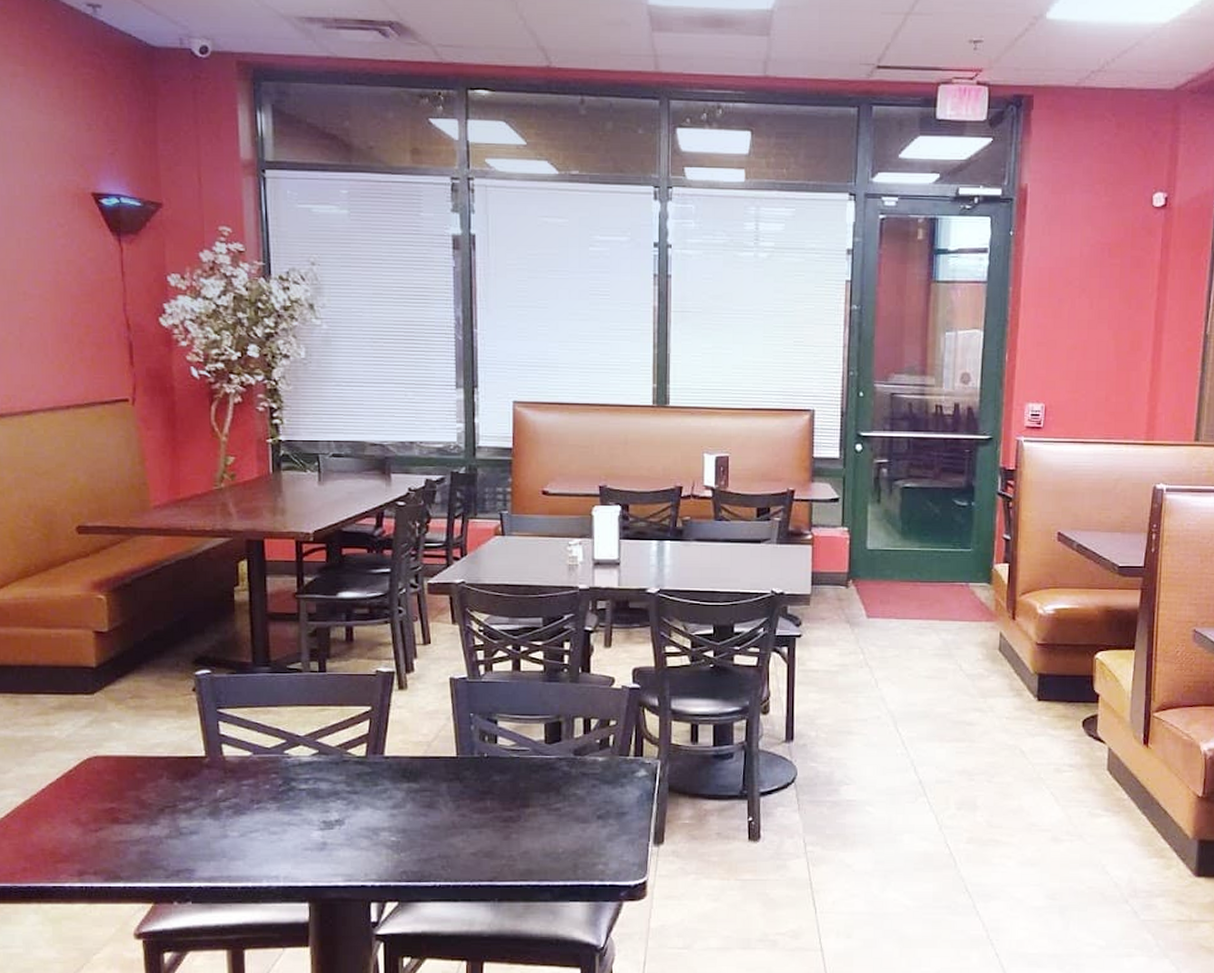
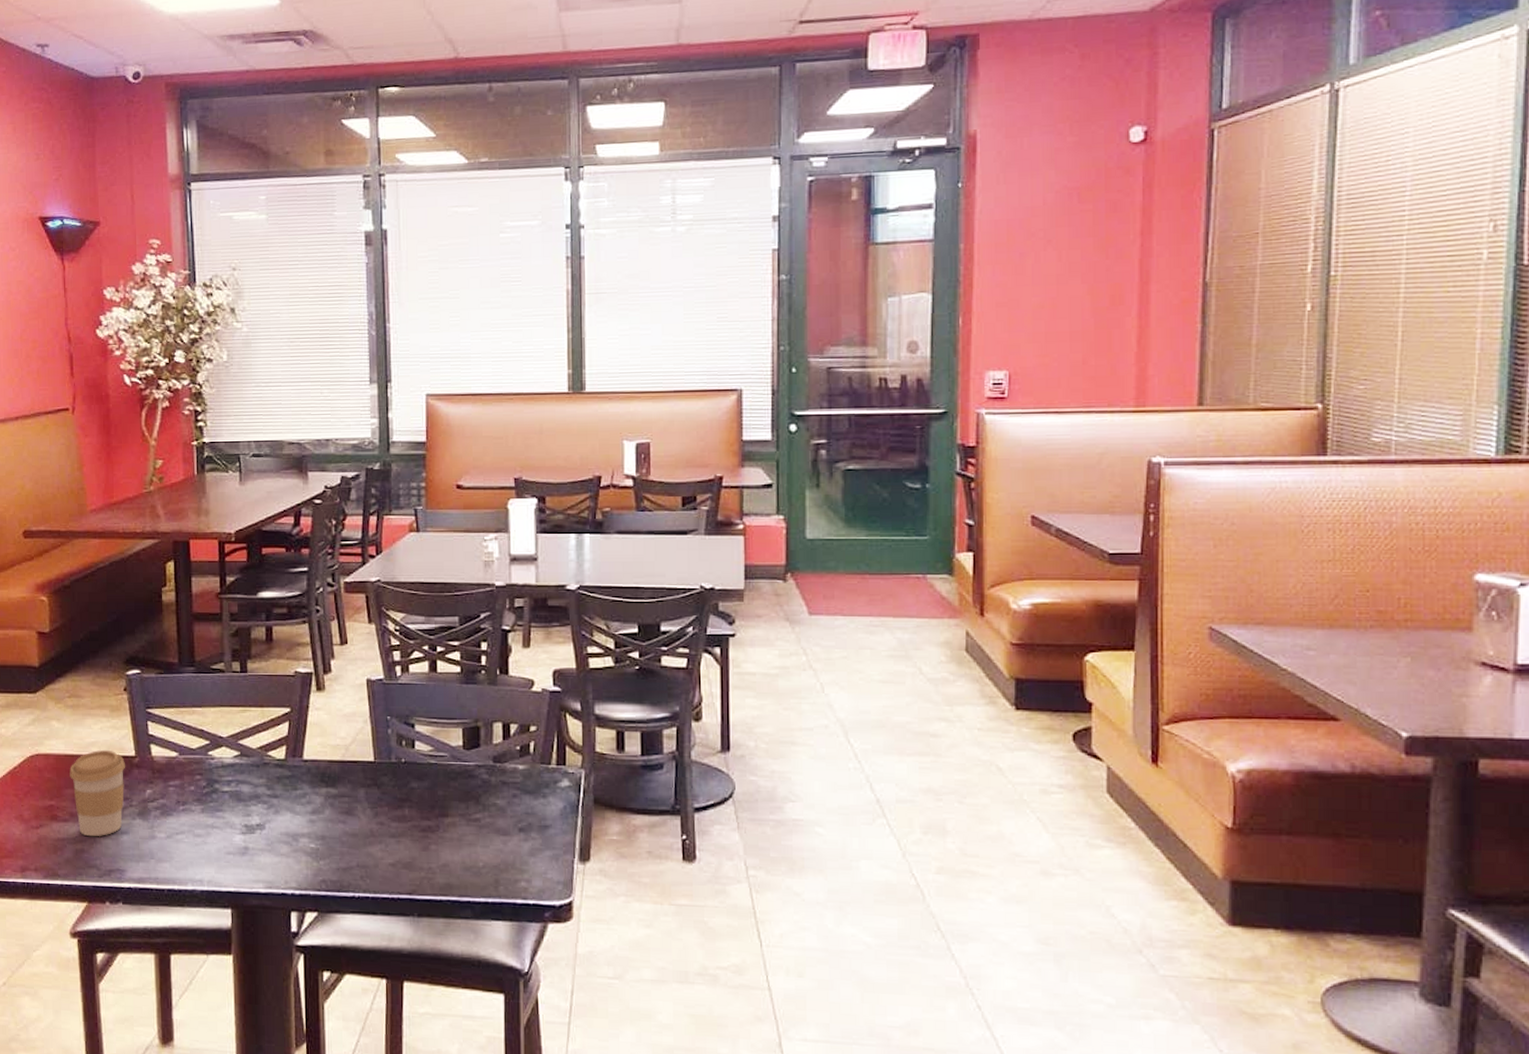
coffee cup: none [132,751,195,838] -> present [70,750,126,837]

